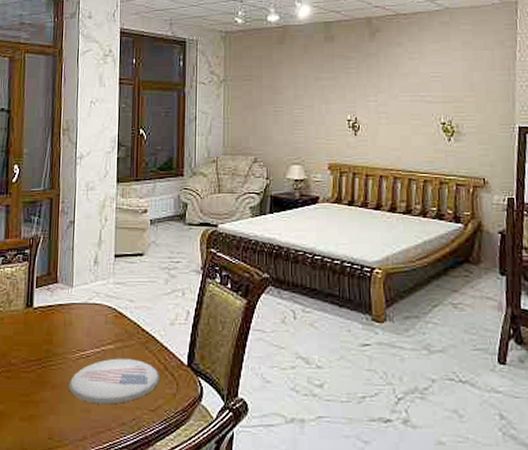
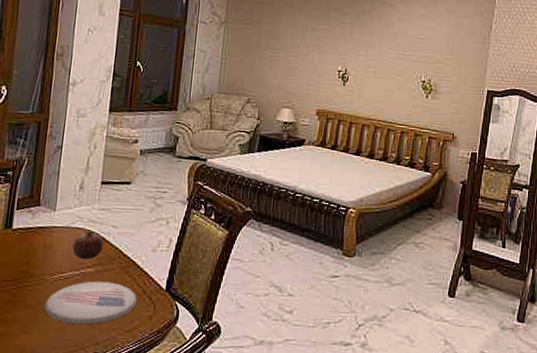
fruit: none [92,305,122,337] -> present [72,230,104,260]

